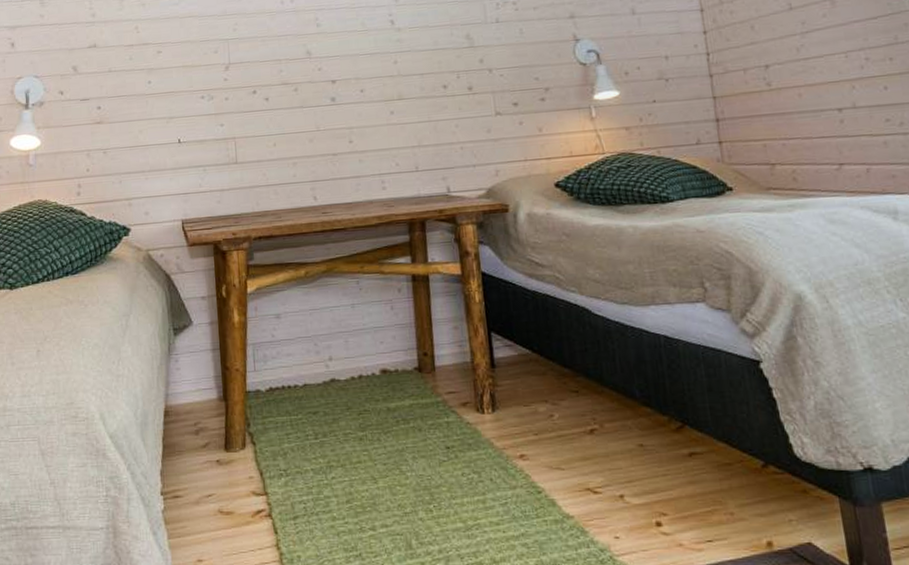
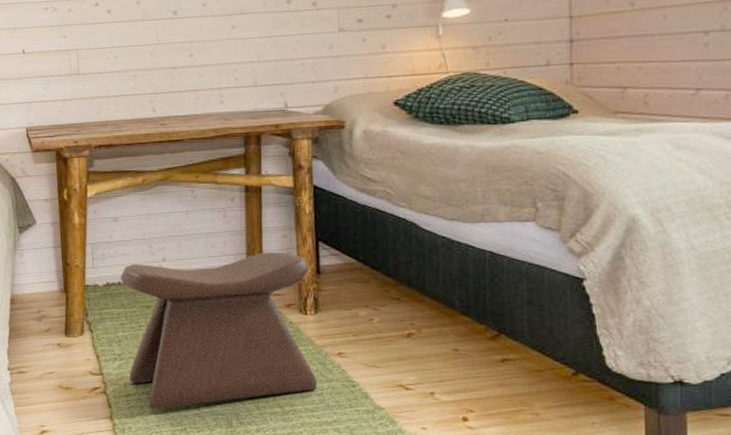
stool: none [283,345,501,532] -> present [120,252,317,409]

